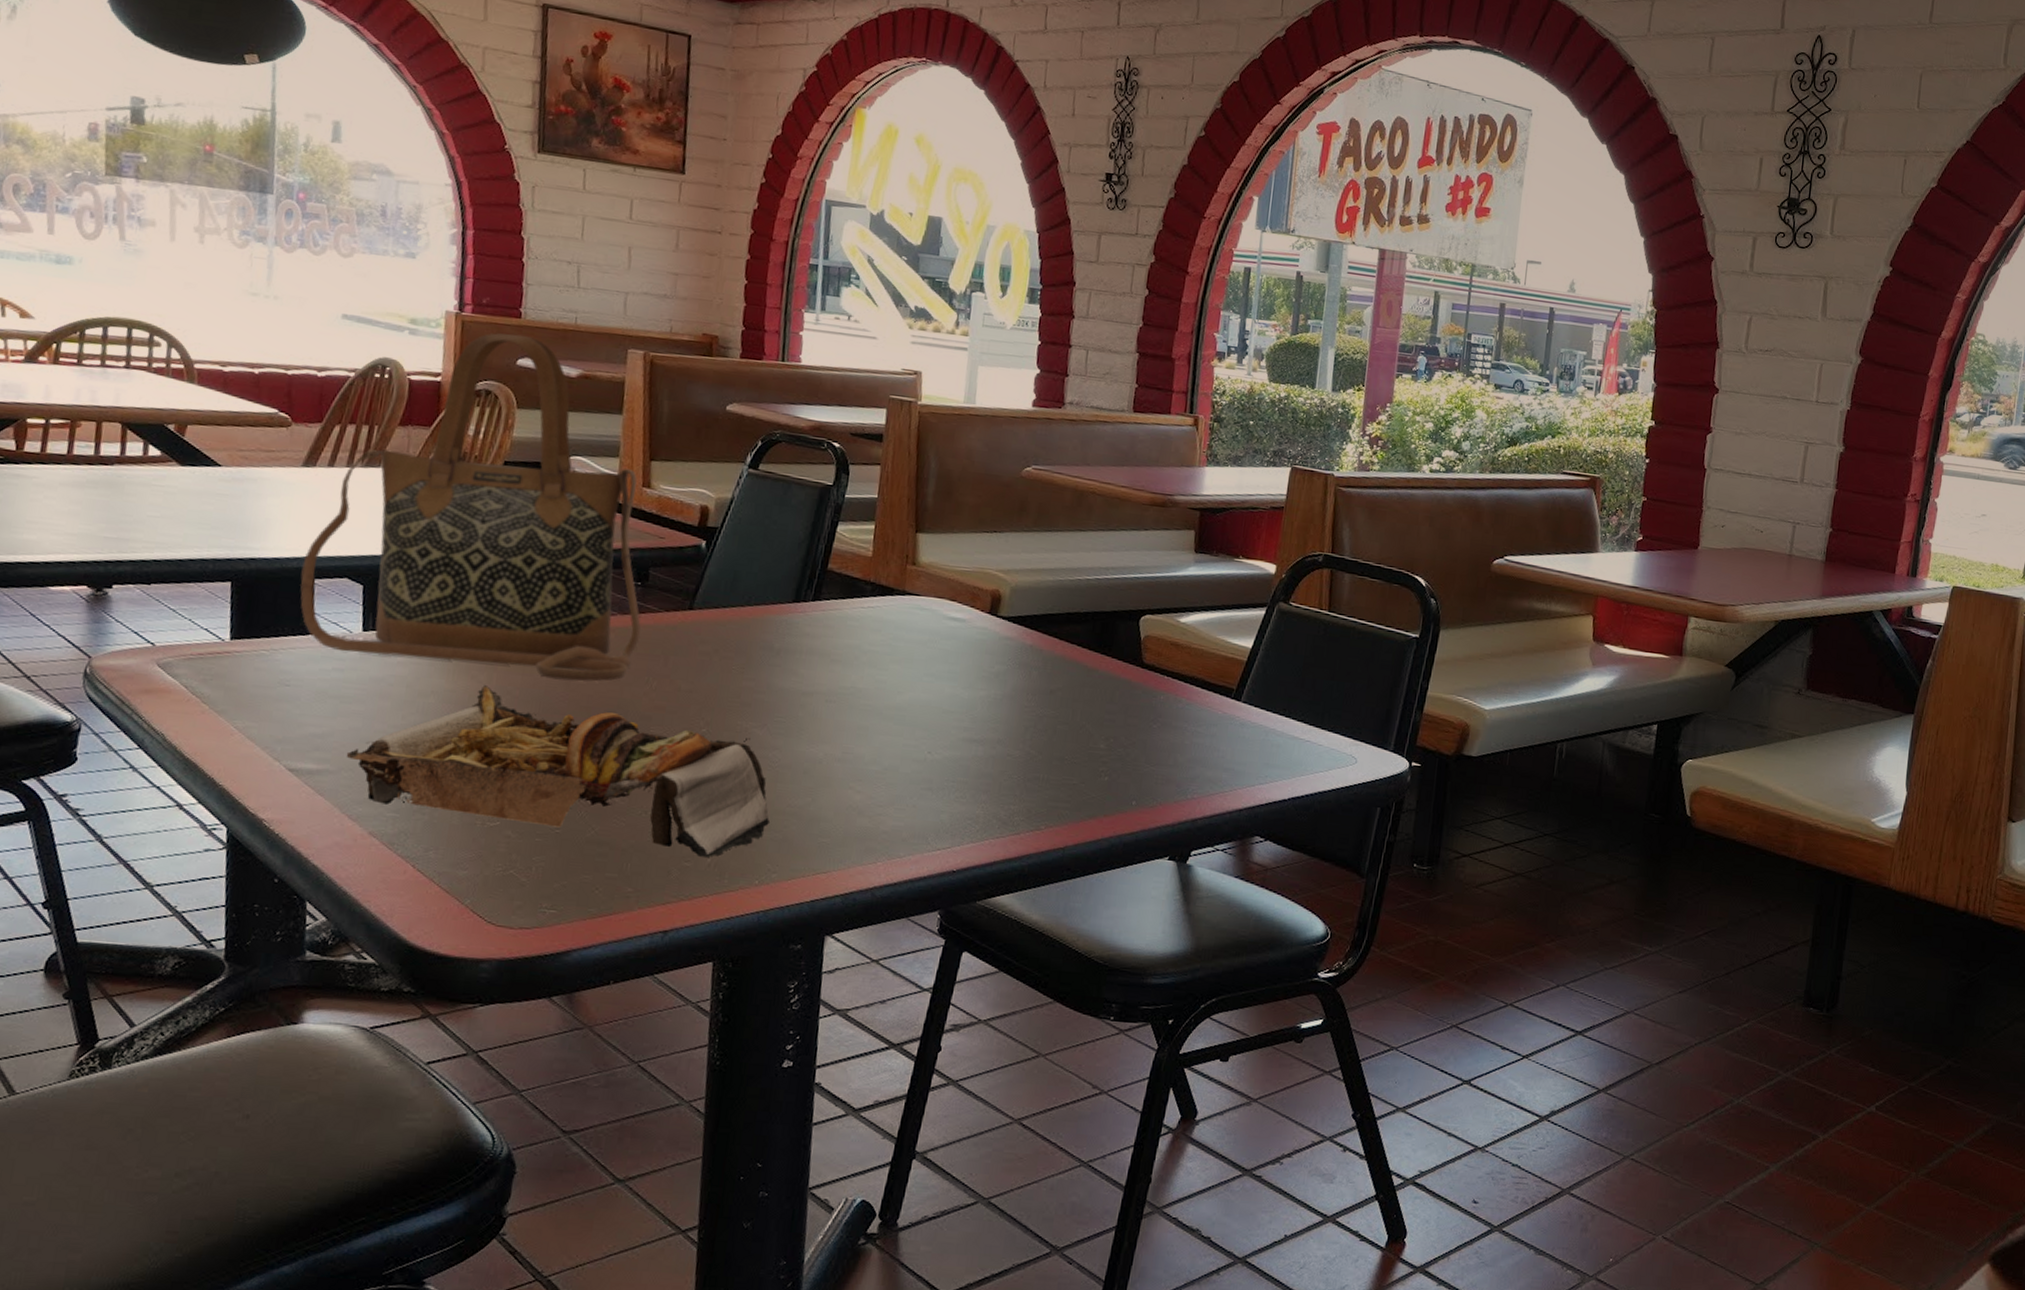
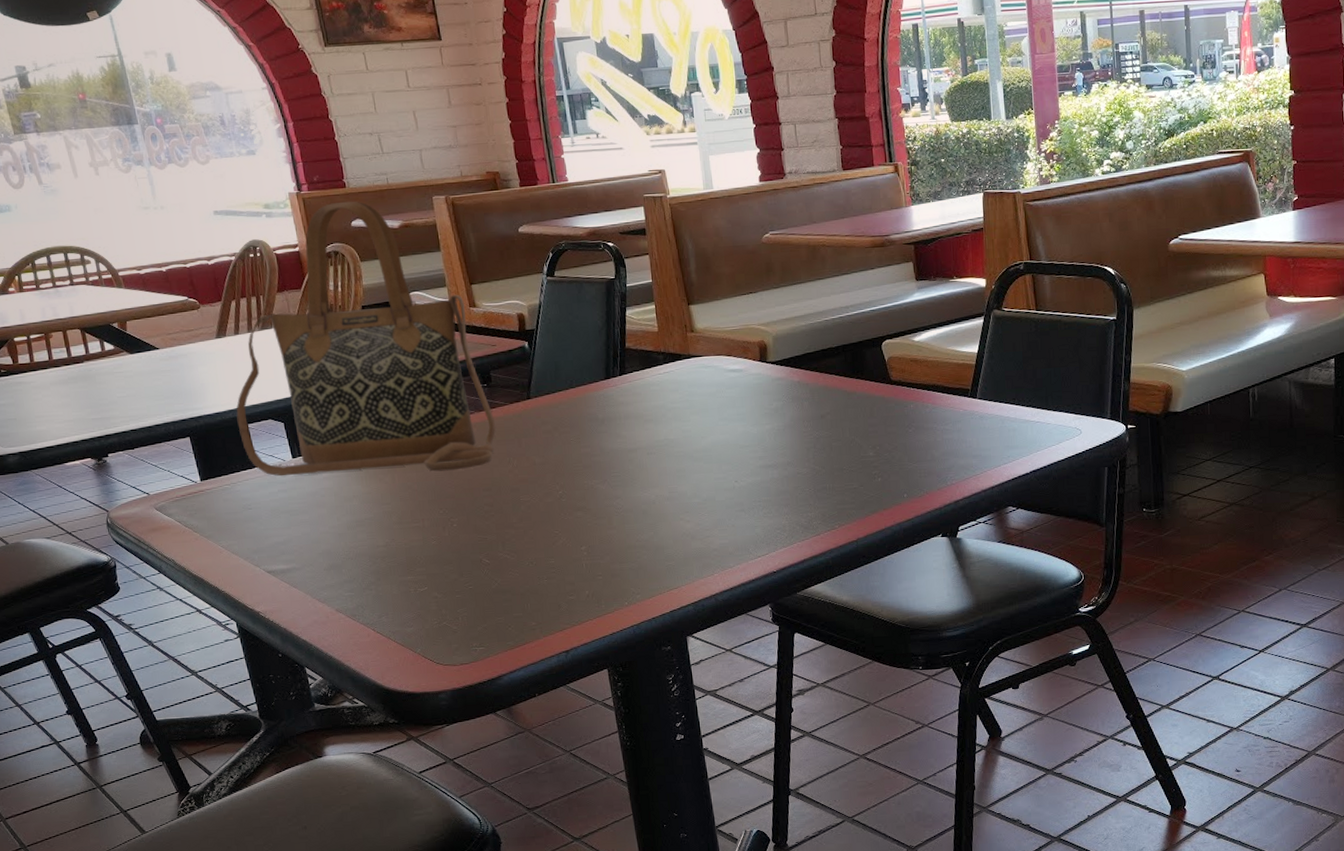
food tray: present [346,684,771,858] -> none [304,484,627,591]

